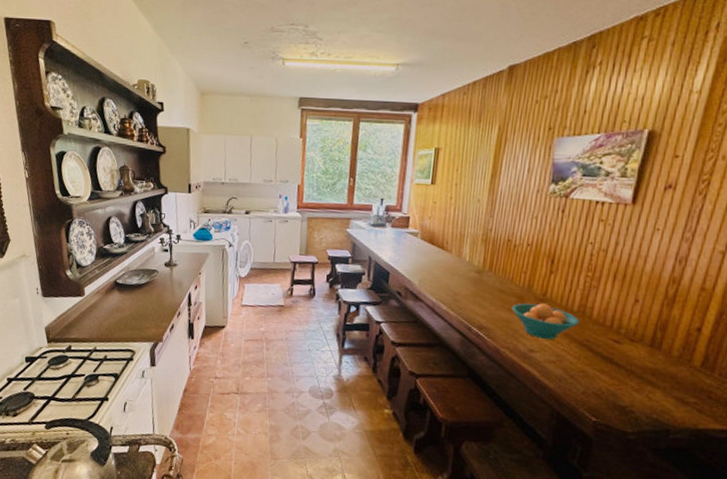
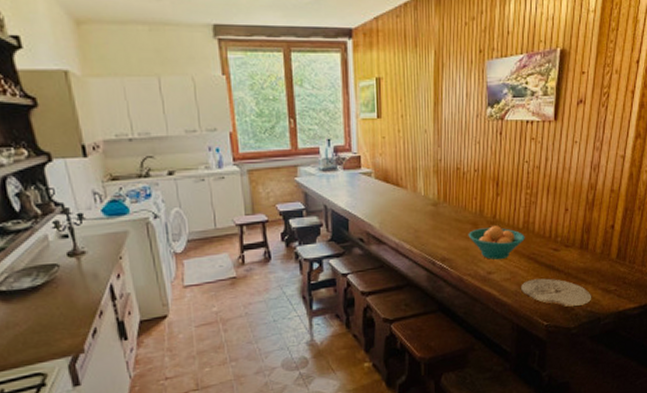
plate: none [567,367,660,411] -> present [521,278,591,307]

